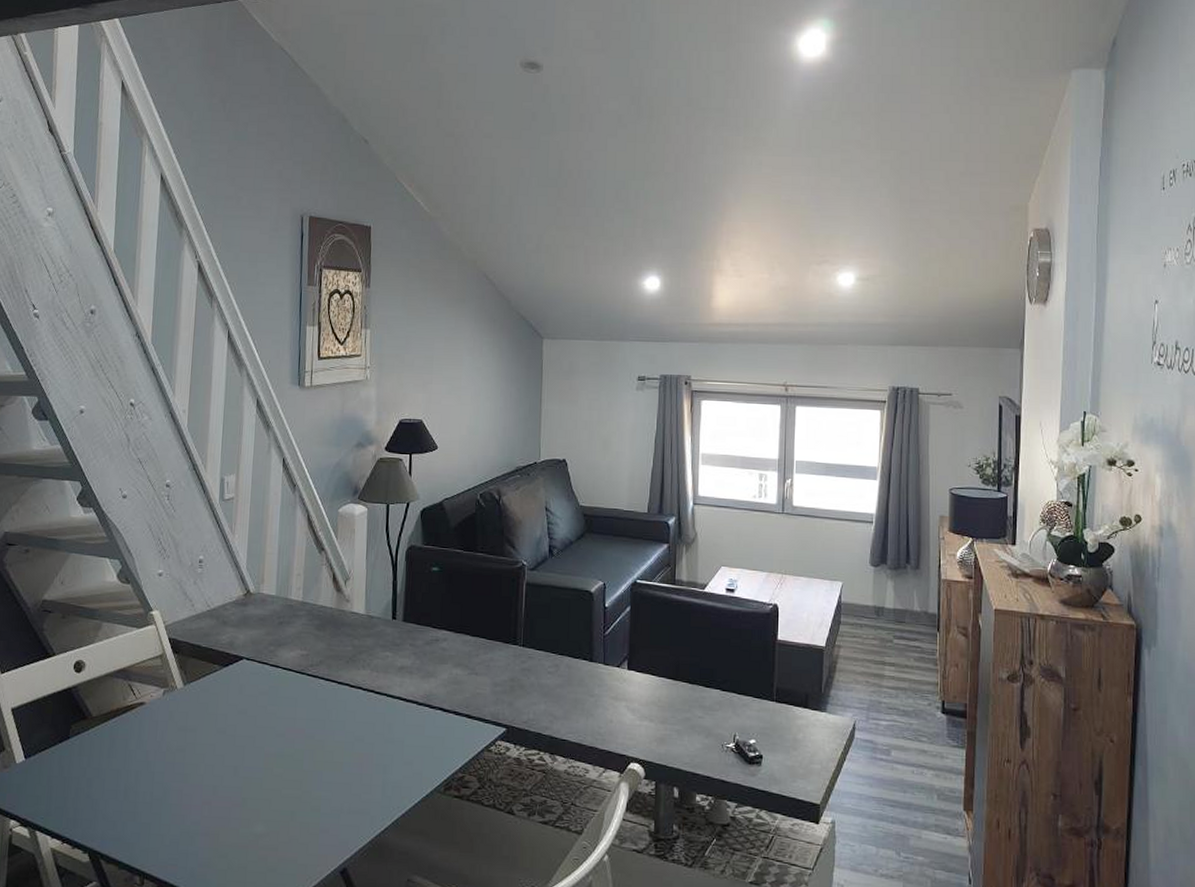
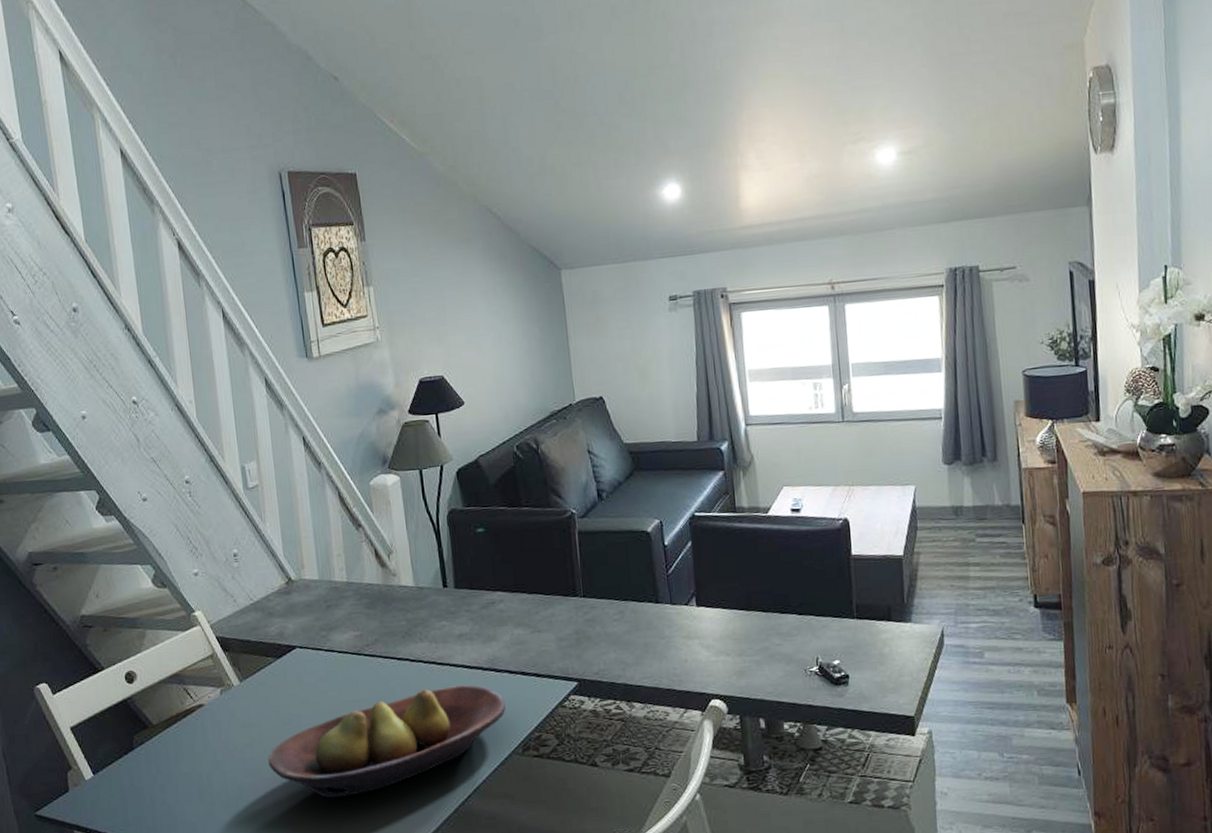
fruit bowl: none [197,716,435,814] -> present [267,685,506,799]

